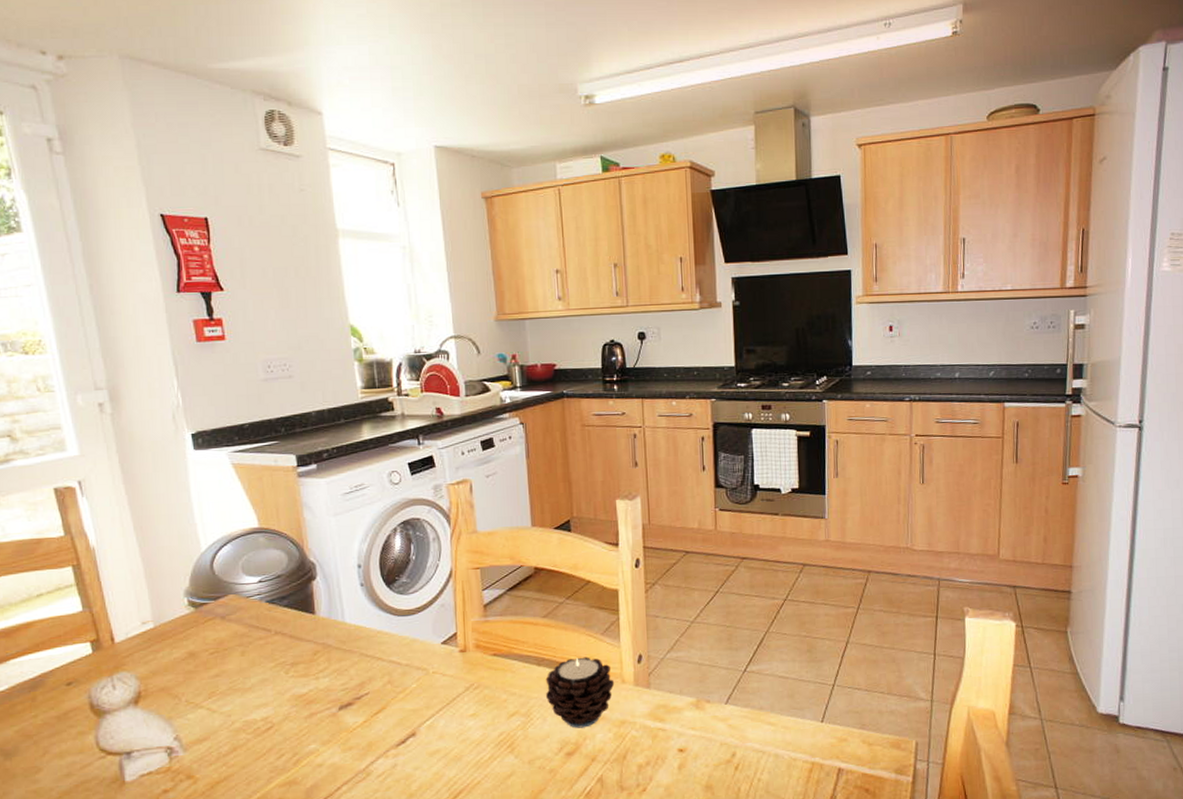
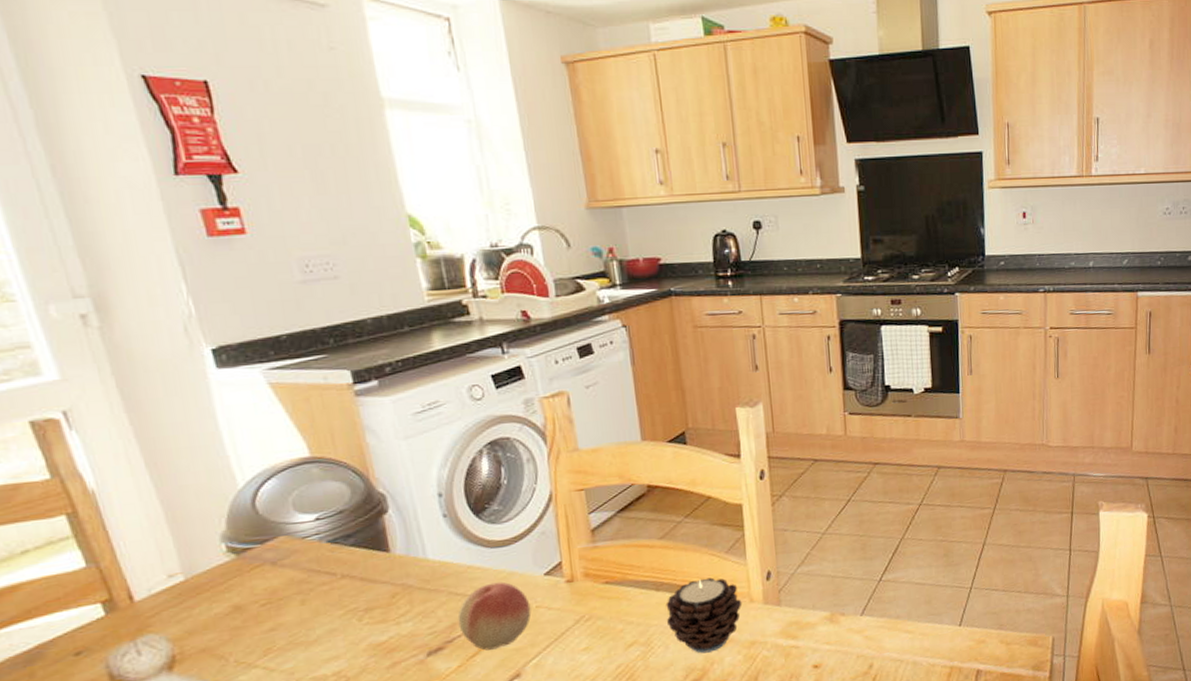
fruit: none [366,647,428,709] -> present [457,582,532,651]

